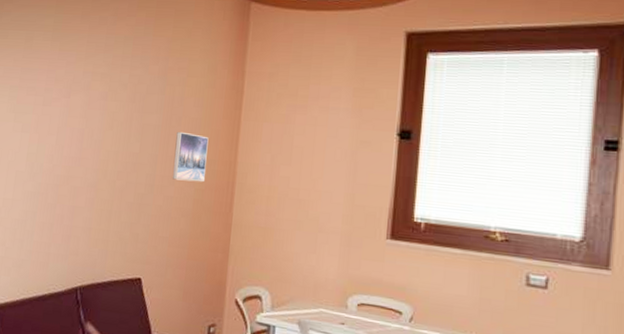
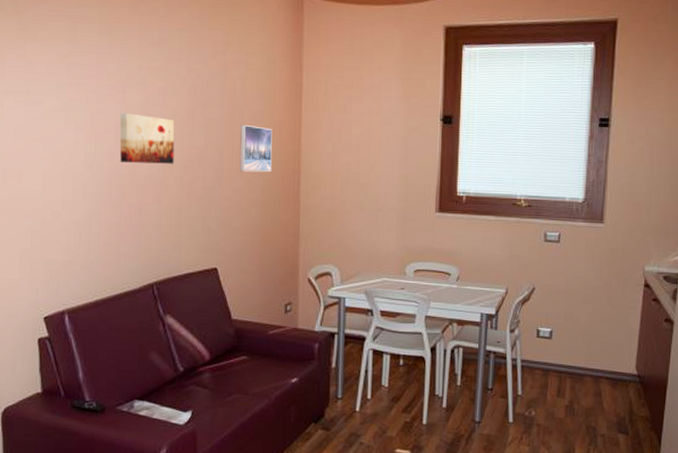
wall art: none [58,116,112,168] -> present [119,113,175,164]

